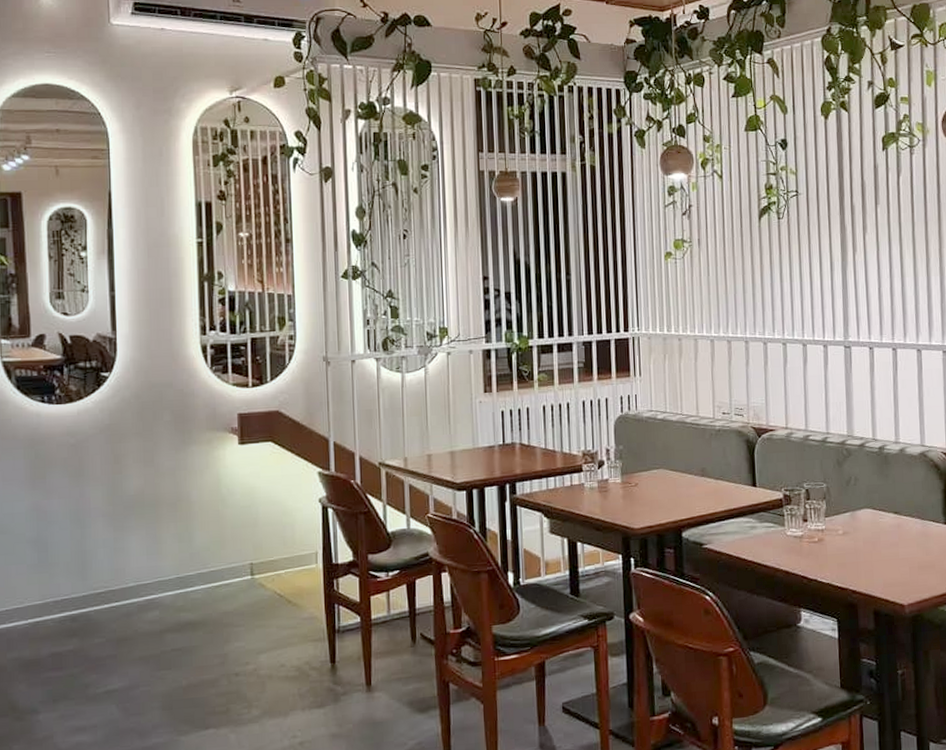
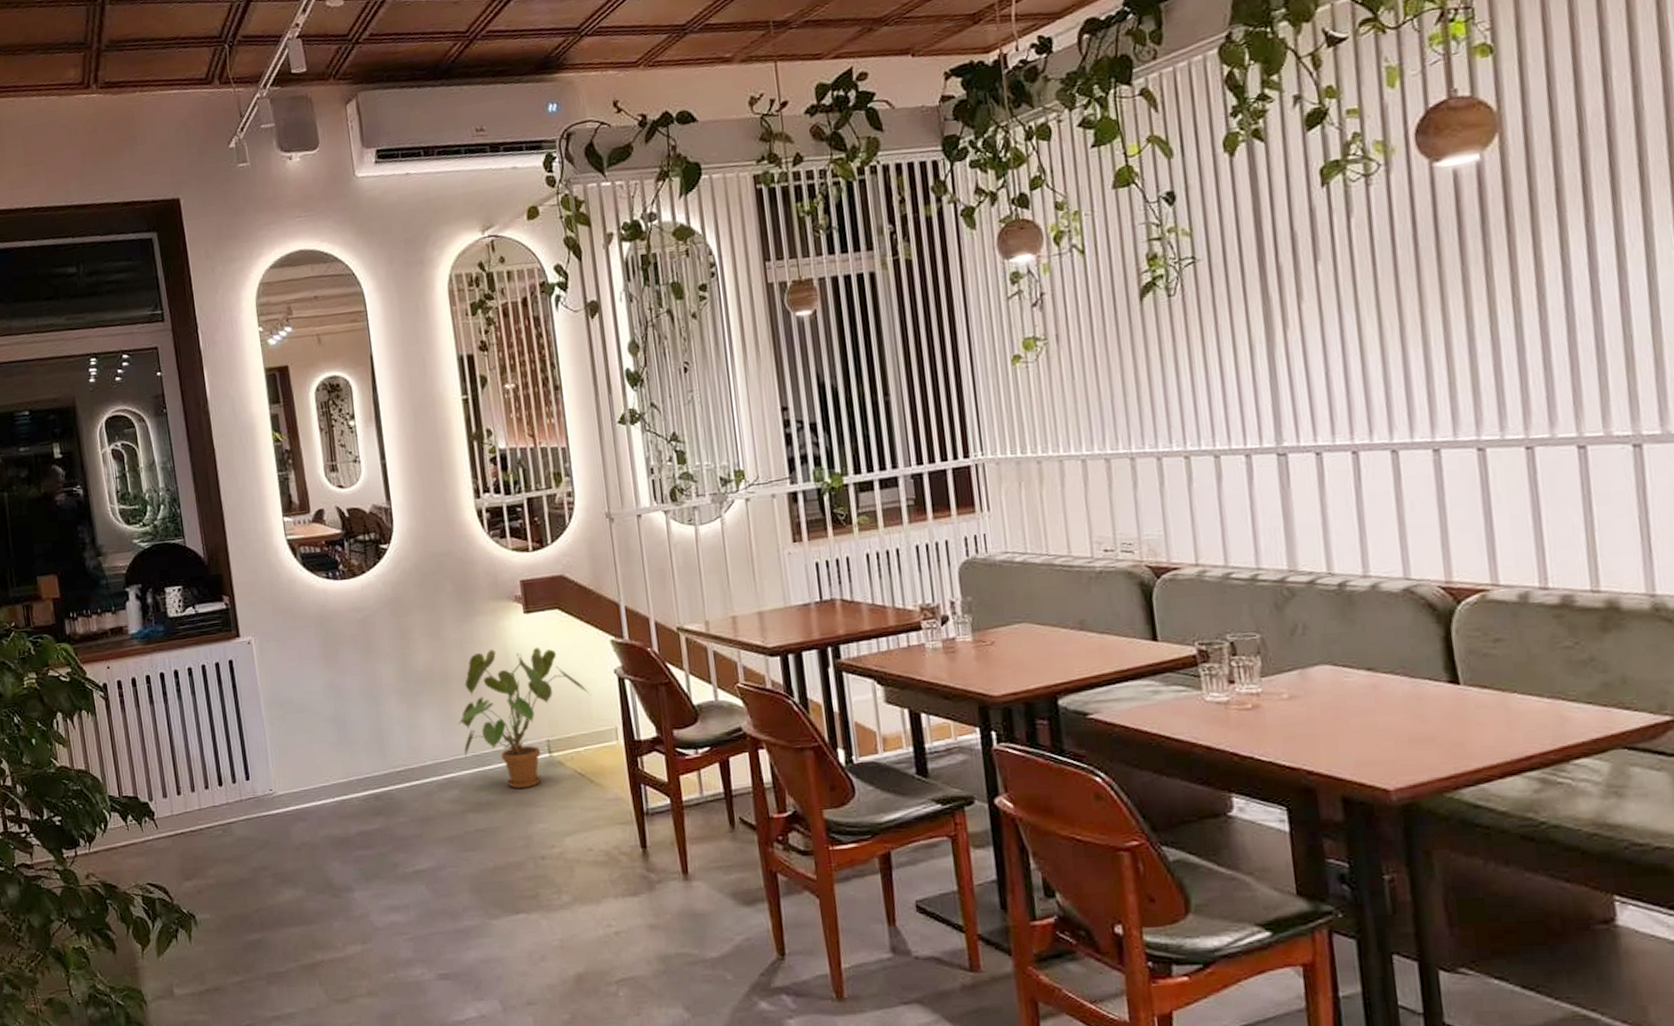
house plant: none [162,476,296,609] -> present [456,647,591,788]

